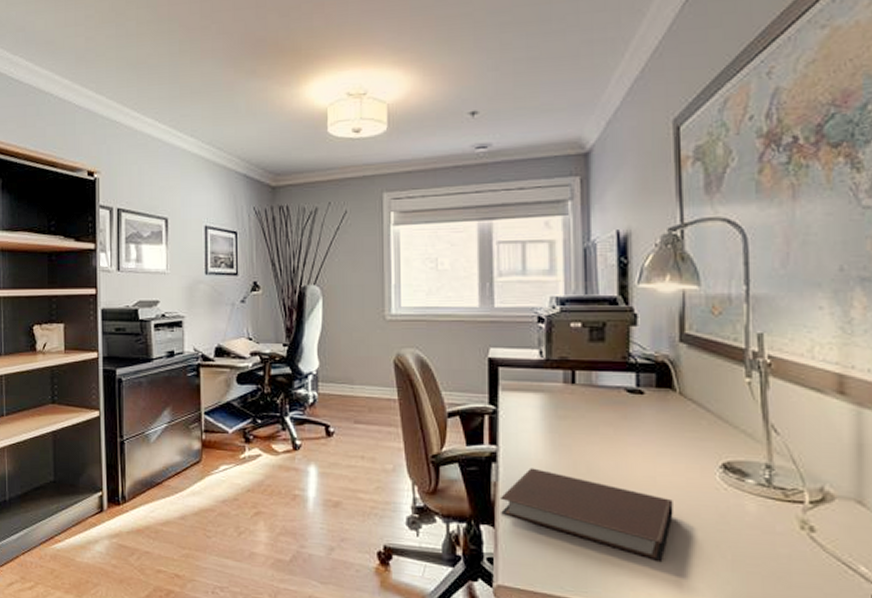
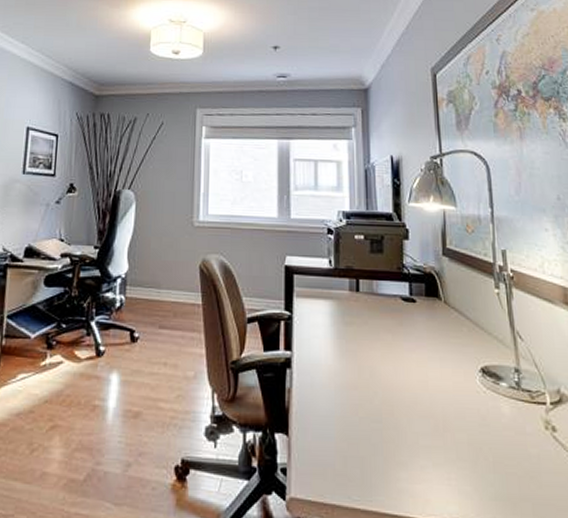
notebook: present [501,468,673,561] -> none [294,373,444,465]

